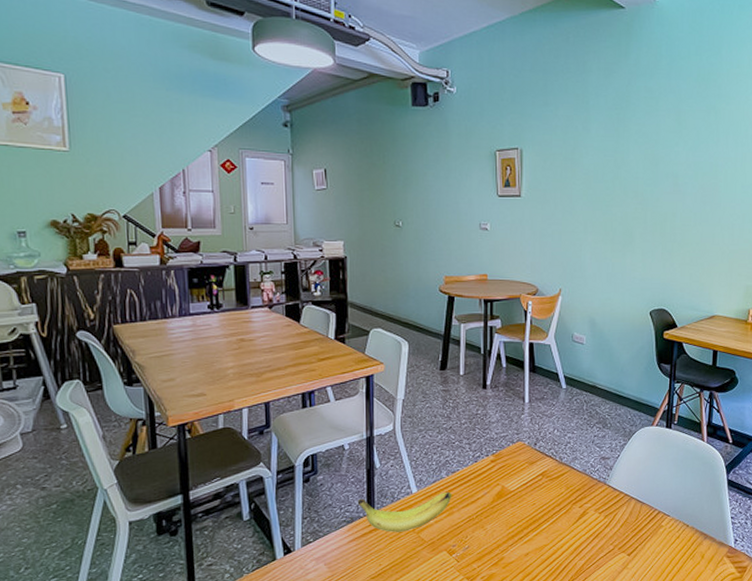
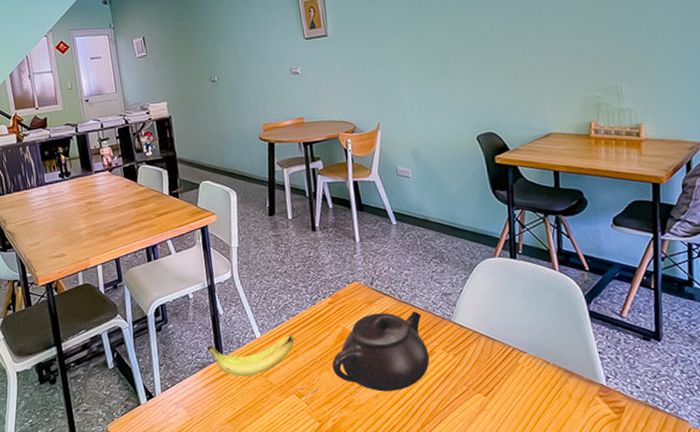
teapot: none [486,472,582,550] -> present [332,310,430,392]

